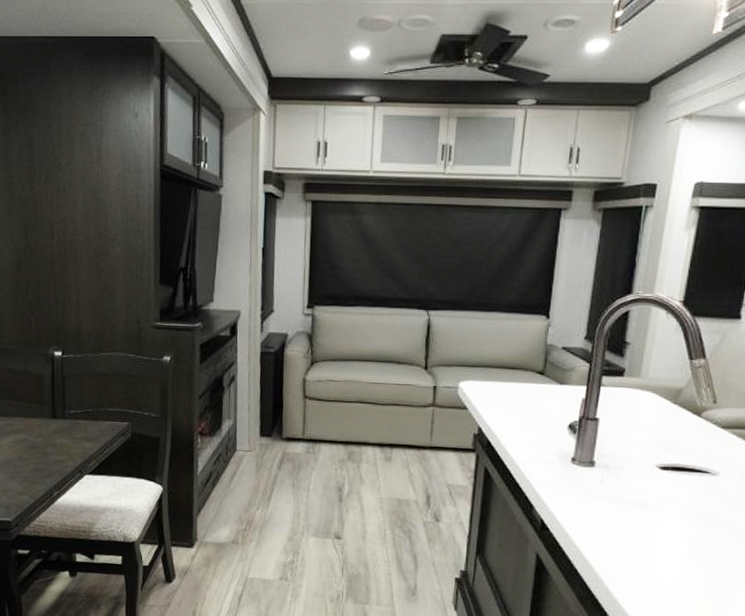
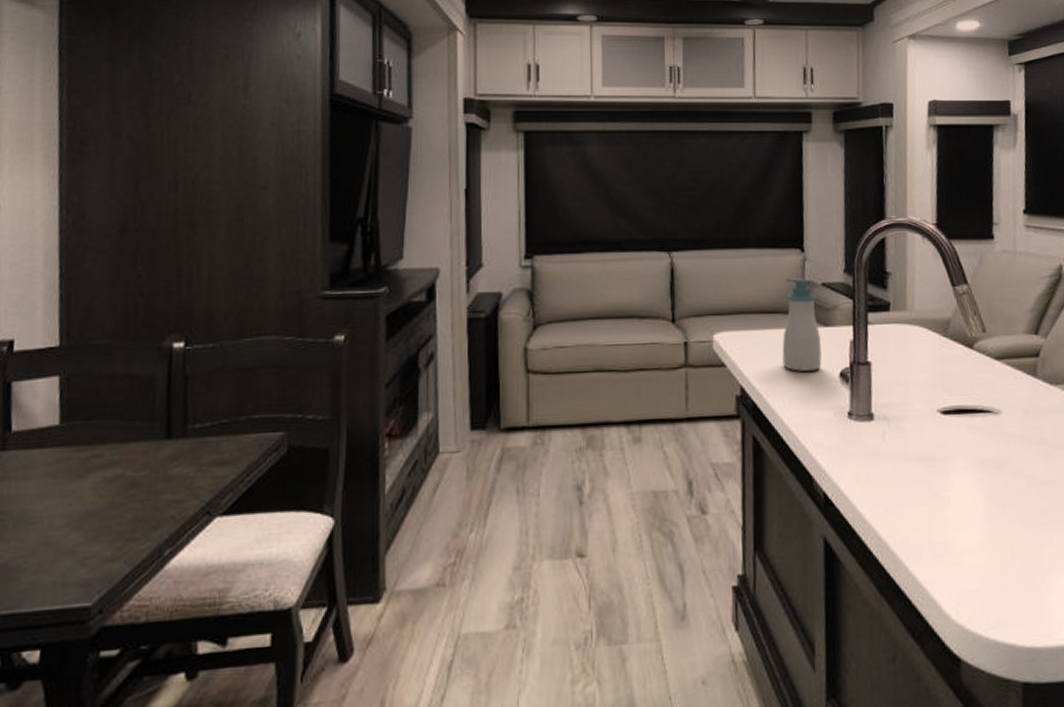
soap bottle: none [518,341,556,421] -> present [782,278,822,371]

